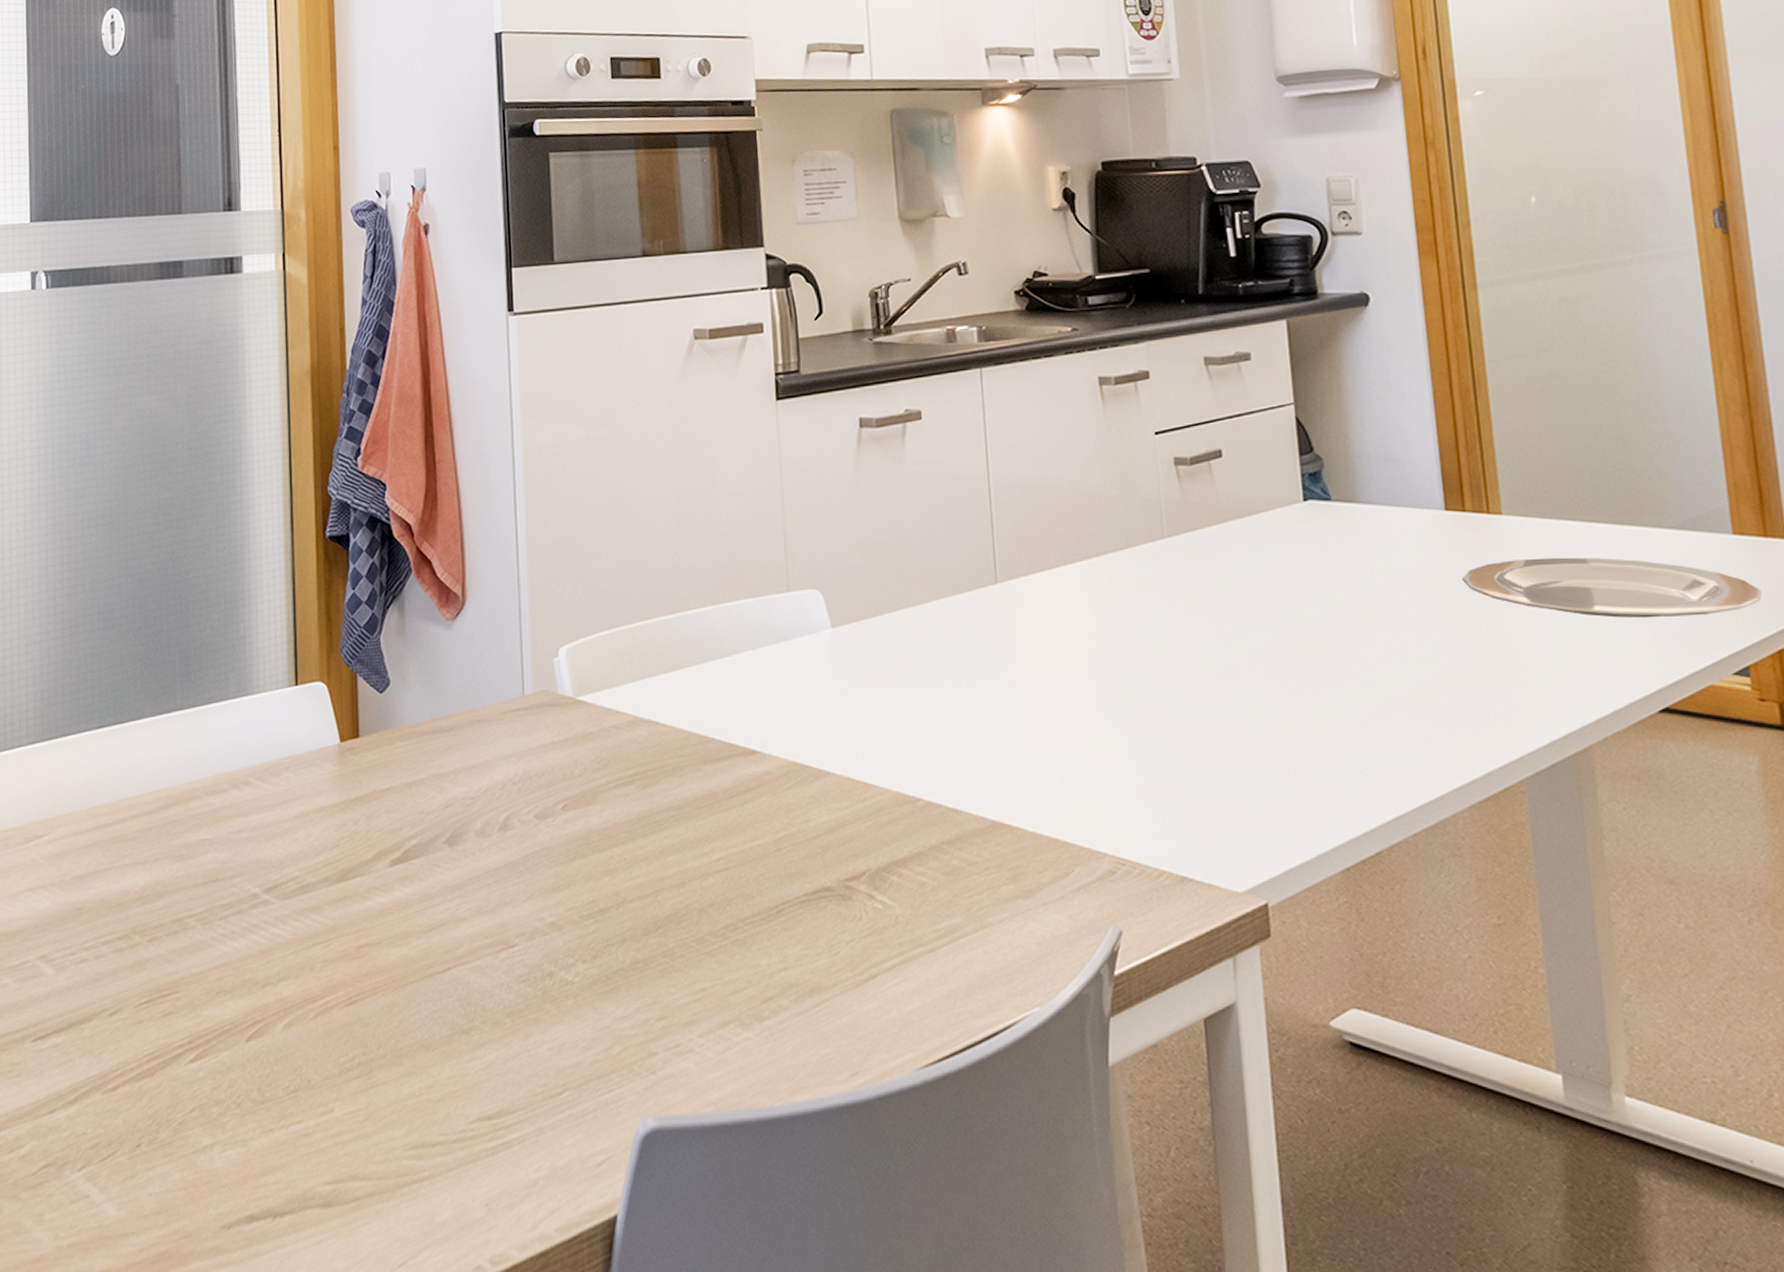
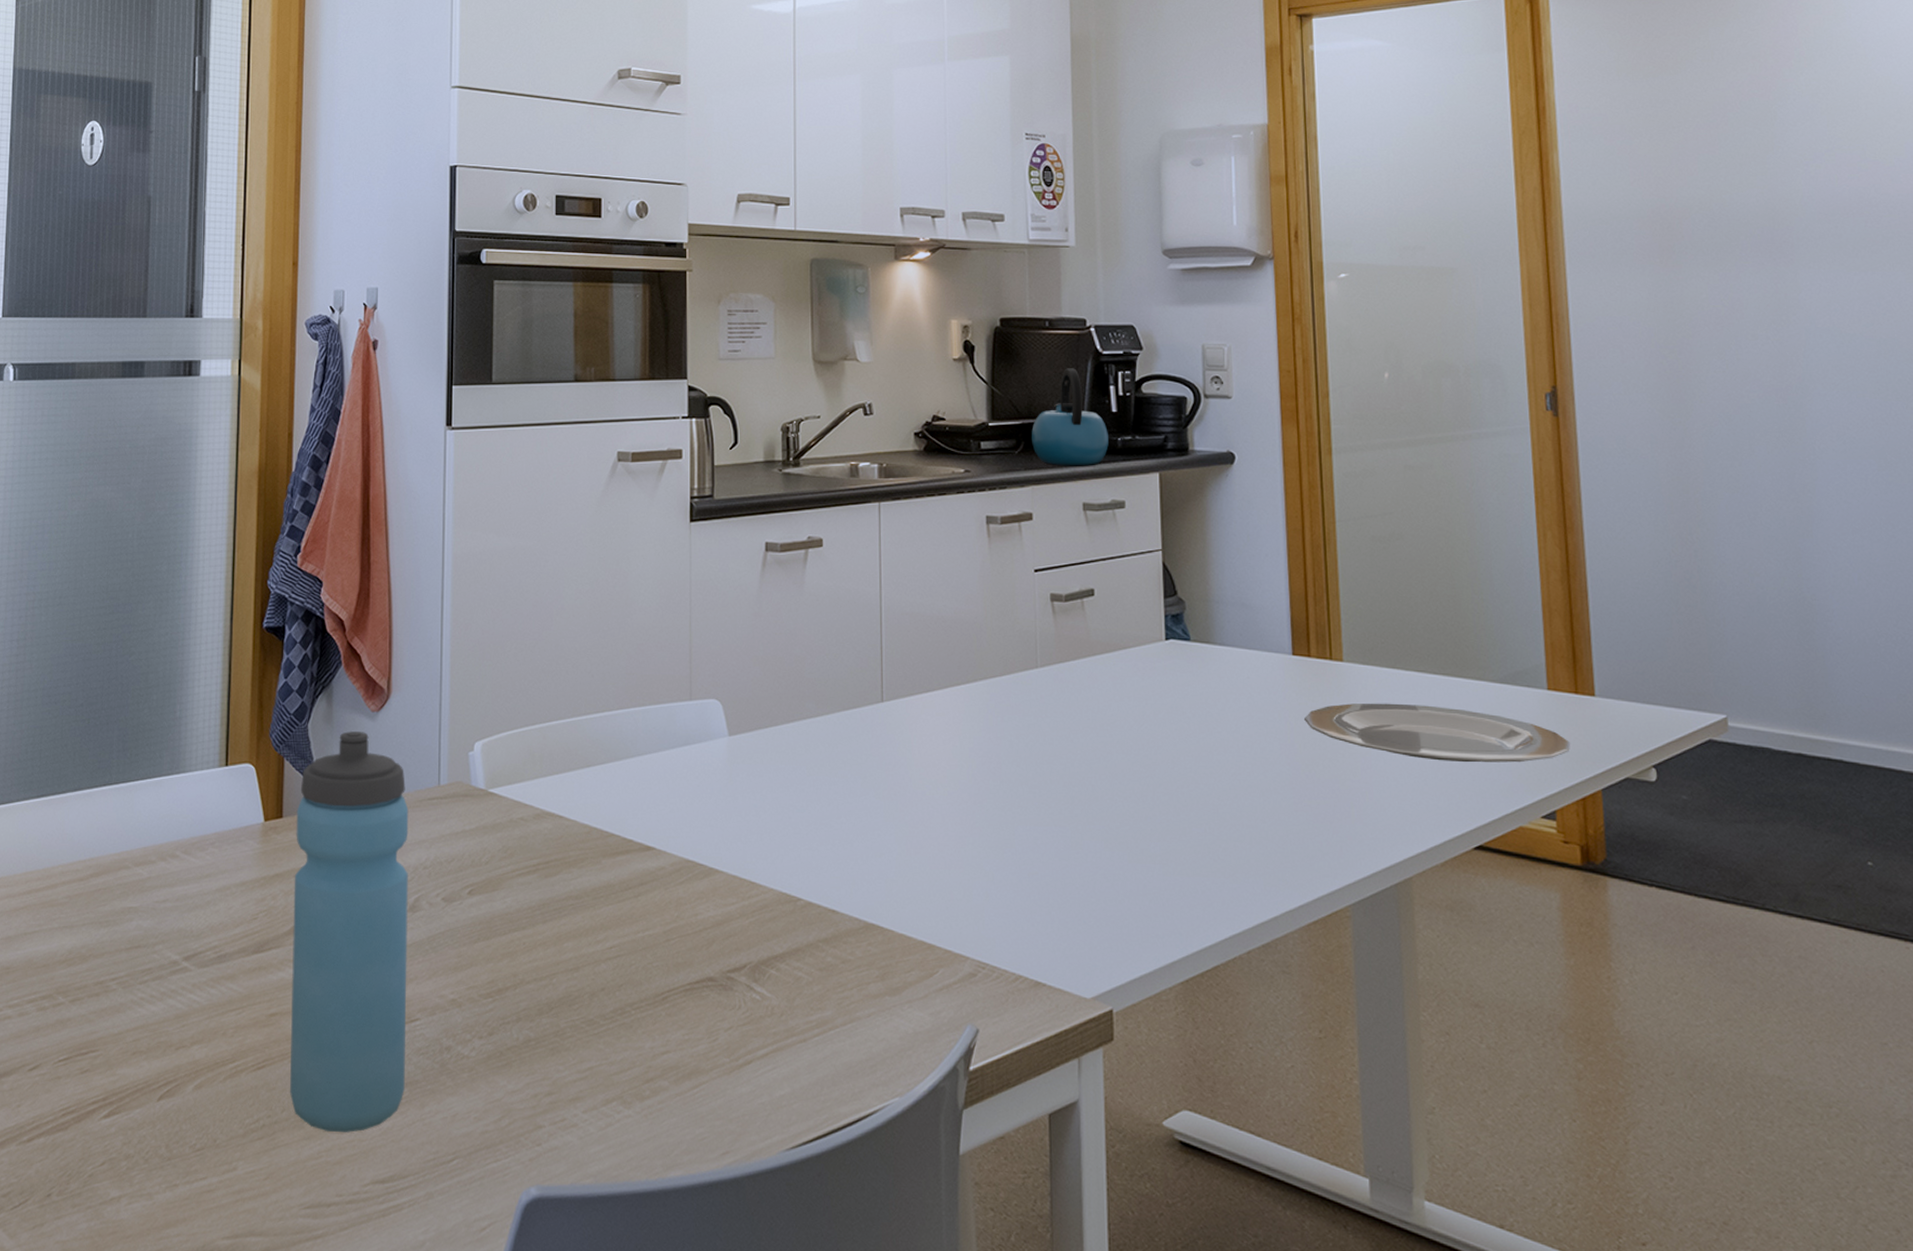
water bottle: none [373,642,507,1067] -> present [290,731,409,1132]
kettle: none [1142,211,1229,319] -> present [1031,368,1109,466]

